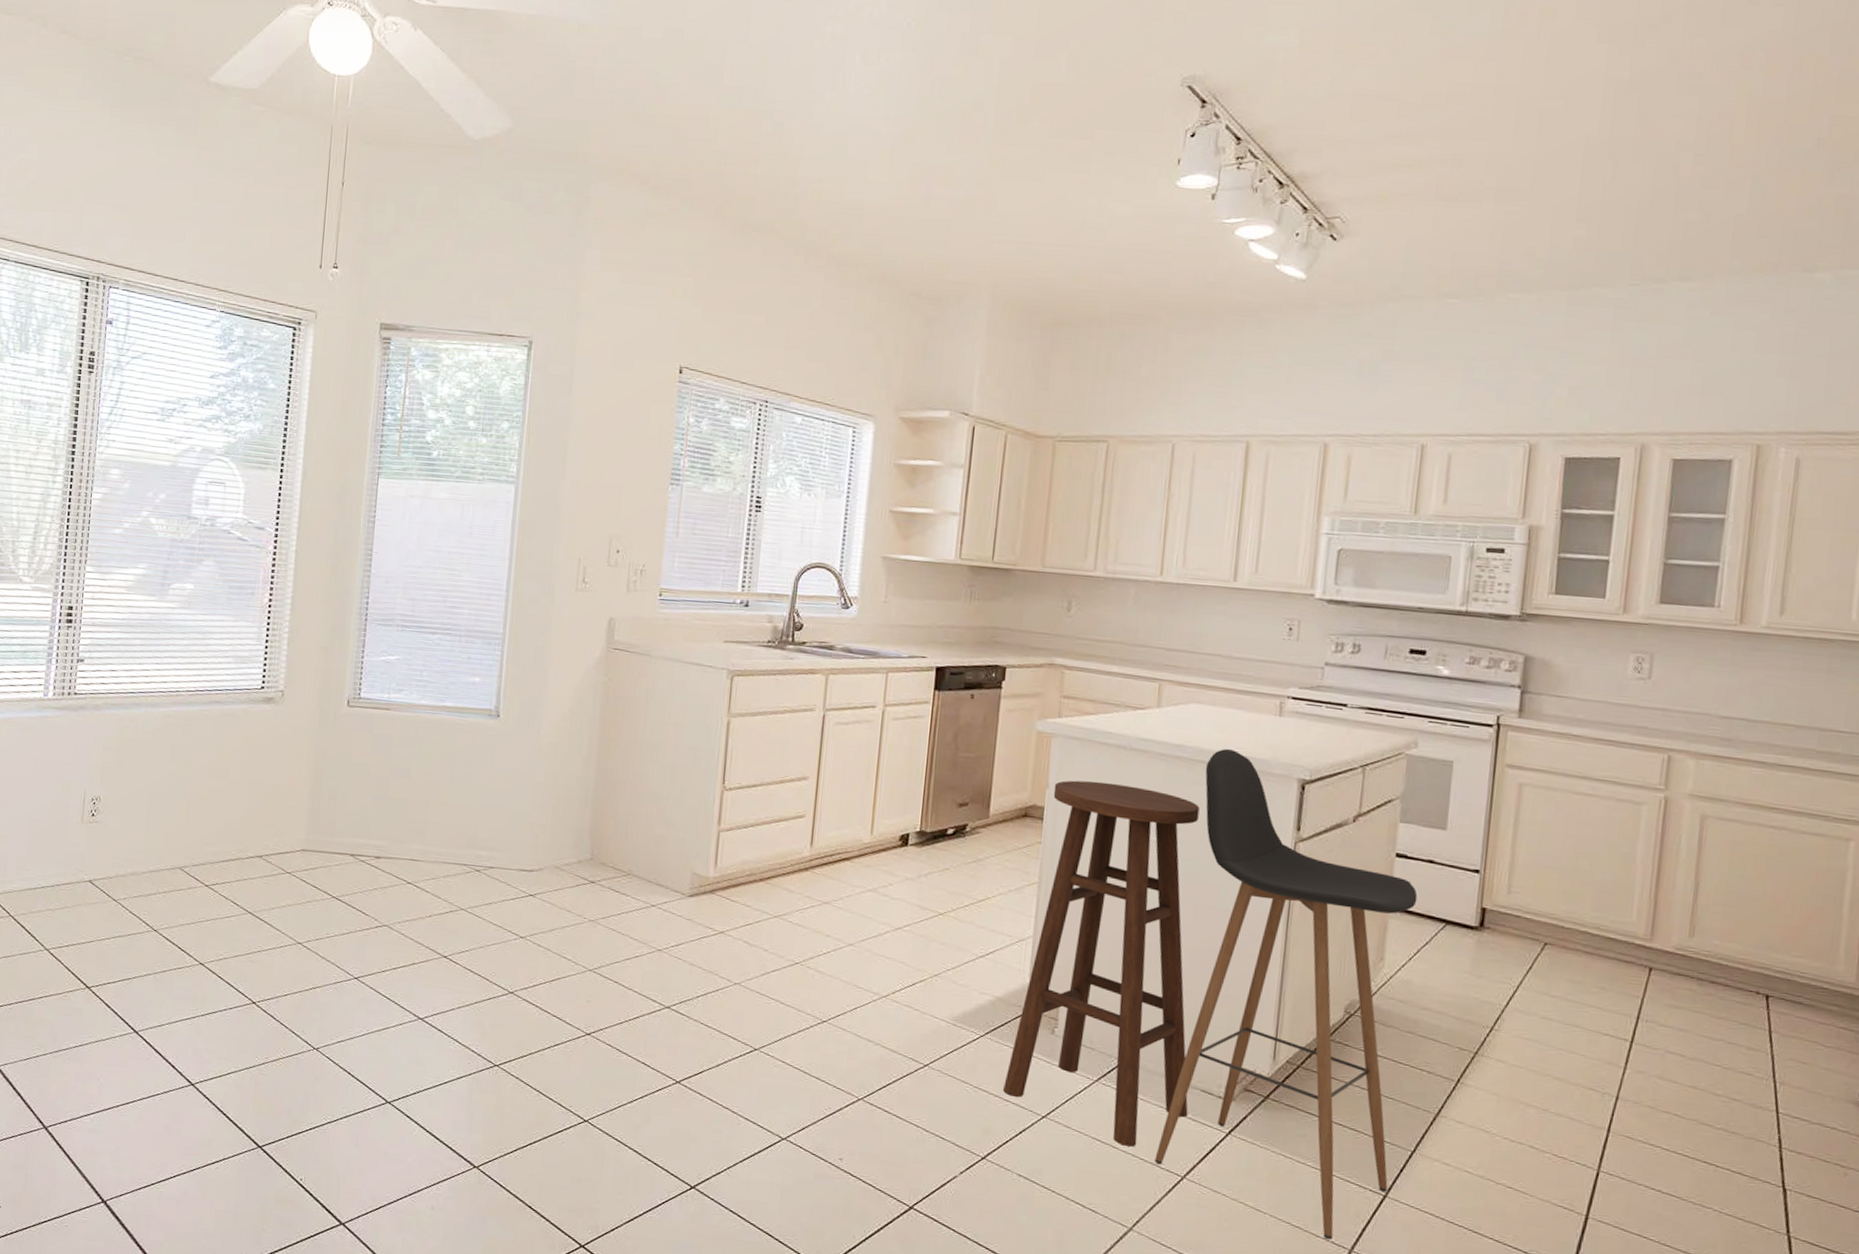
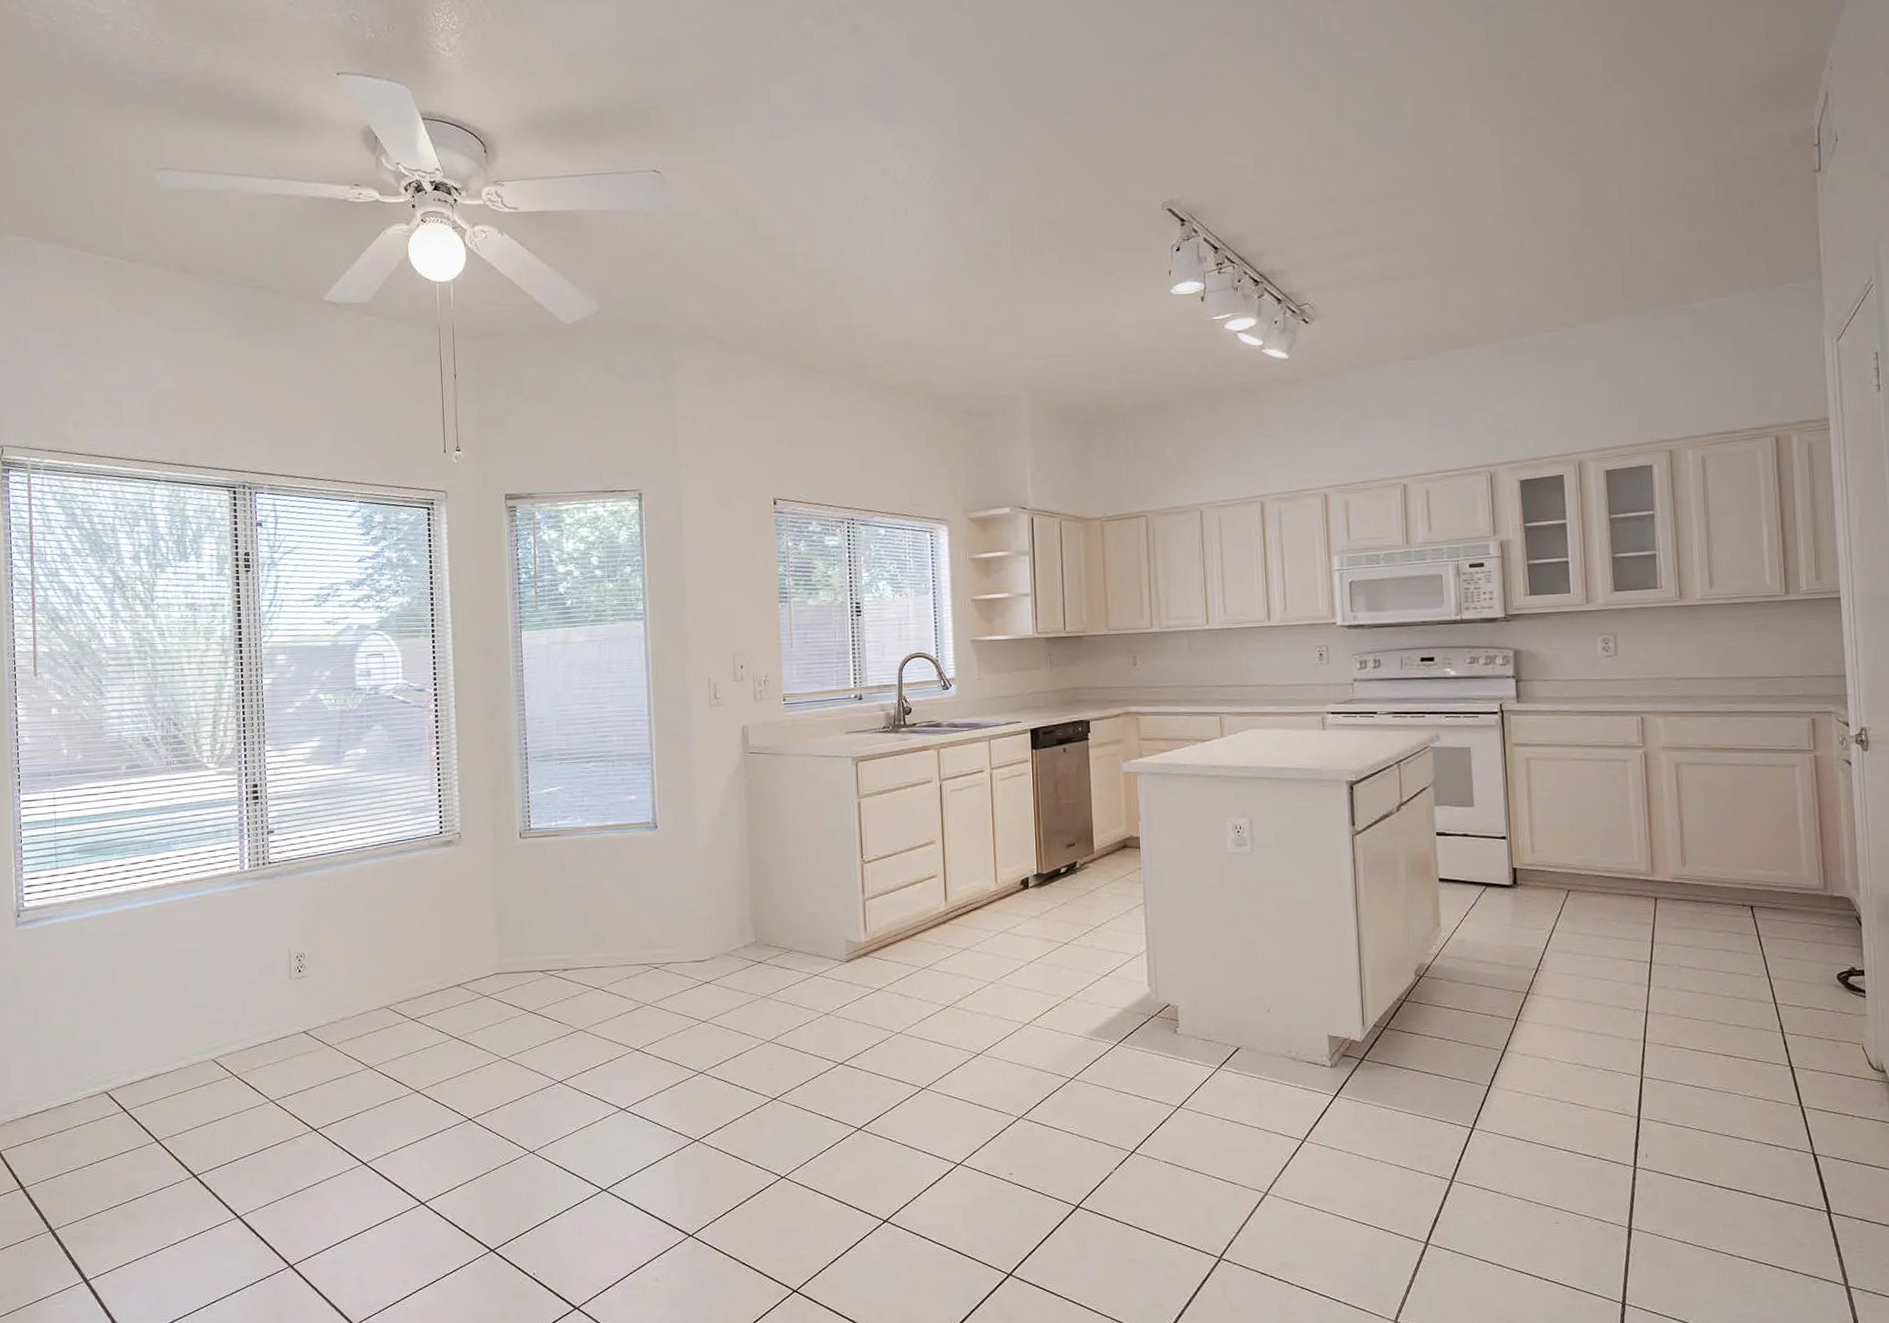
bar stool: present [1003,780,1200,1147] -> none [1141,807,1299,1121]
bar stool: present [1154,748,1418,1240] -> none [1268,763,1473,1174]

